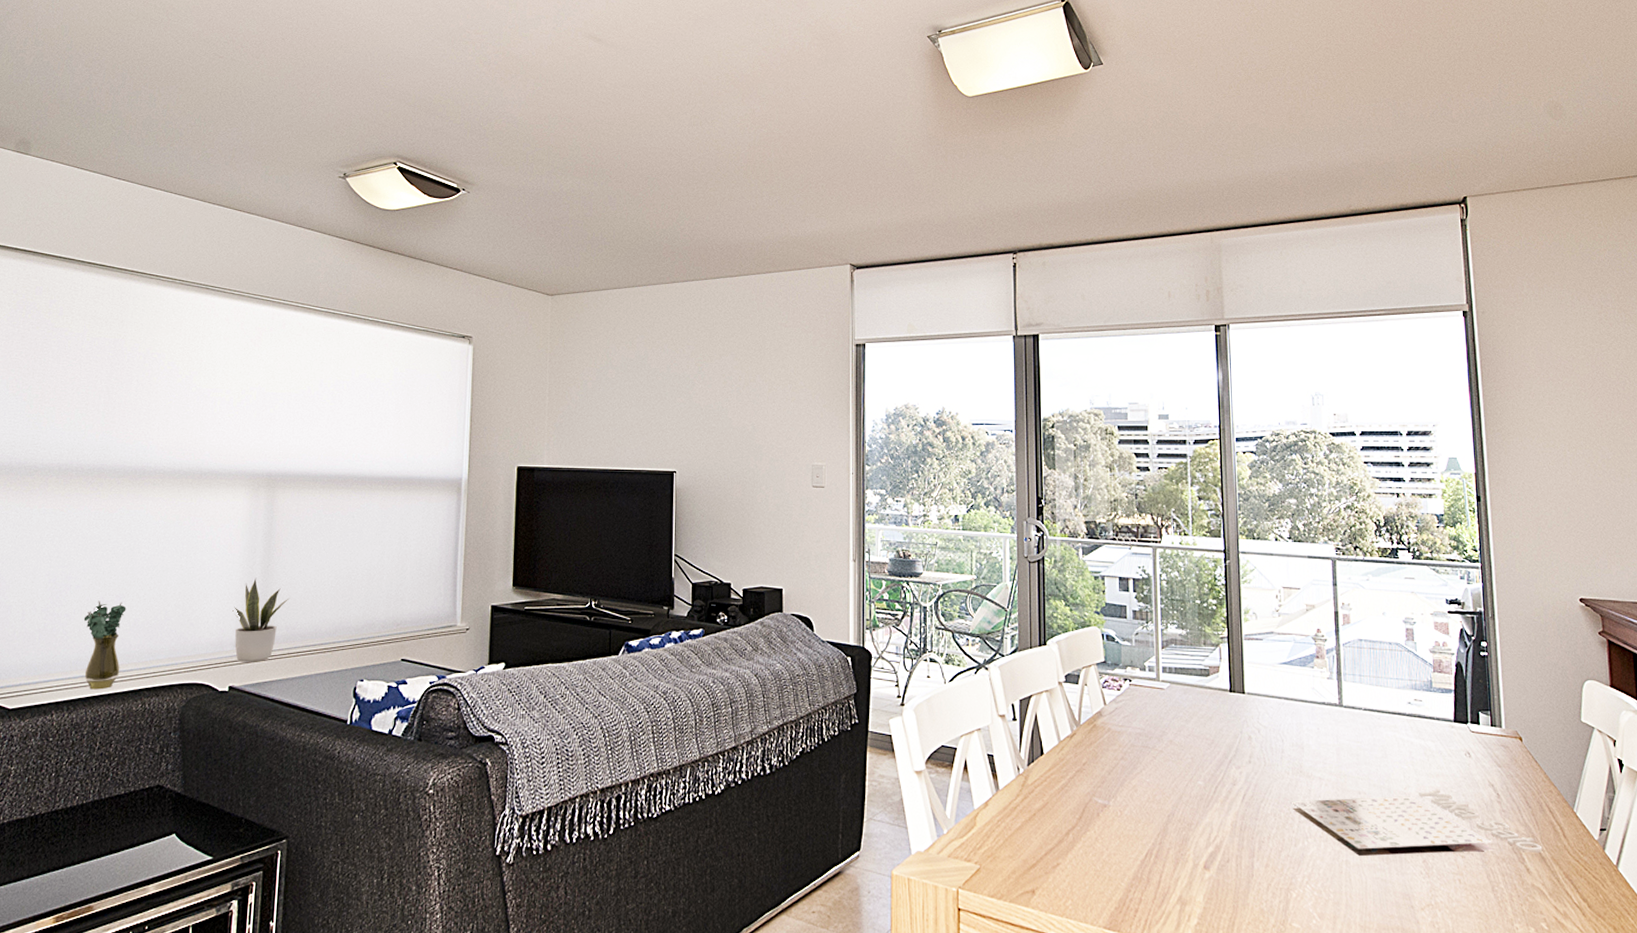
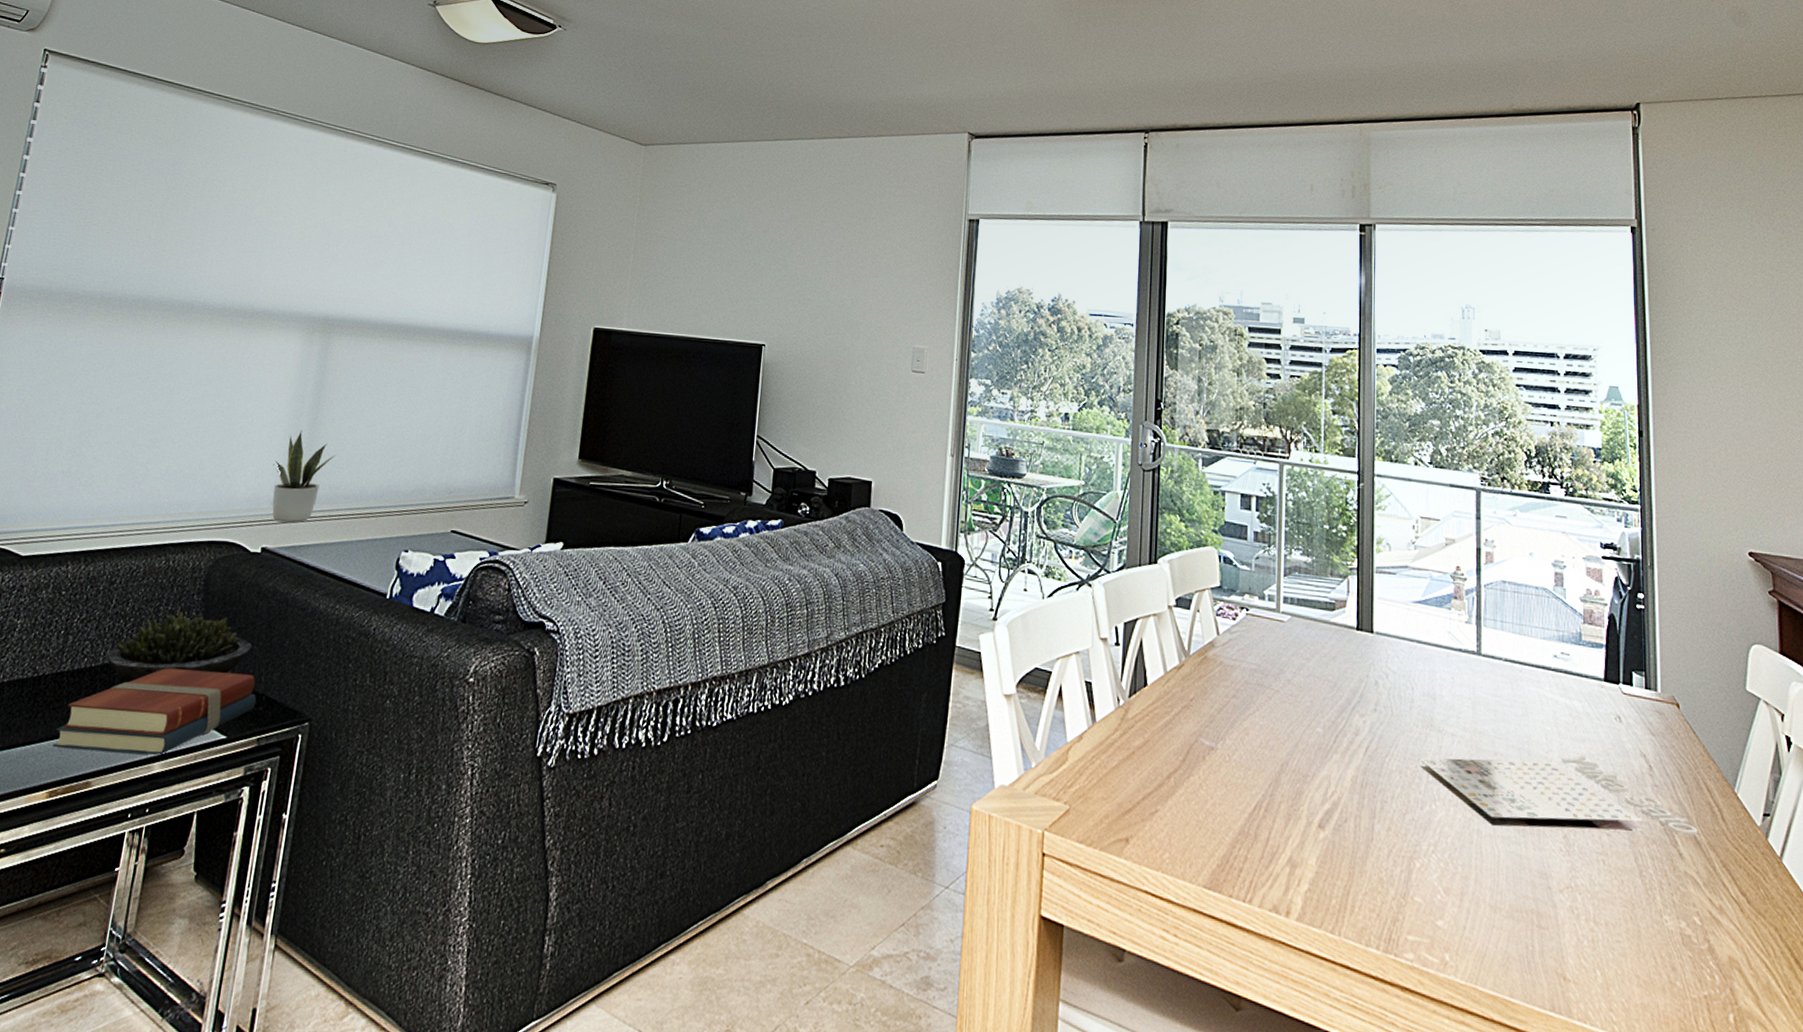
books: none [54,800,237,878] -> present [52,667,257,755]
vase: present [83,600,127,690] -> none [106,443,159,542]
succulent plant: none [96,749,229,816] -> present [107,612,253,683]

